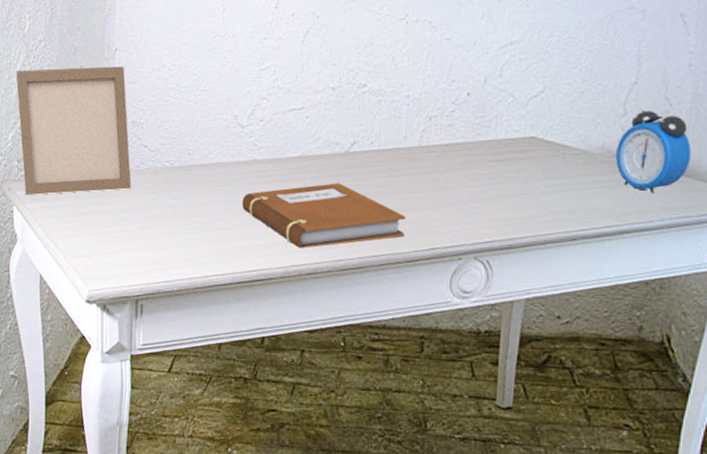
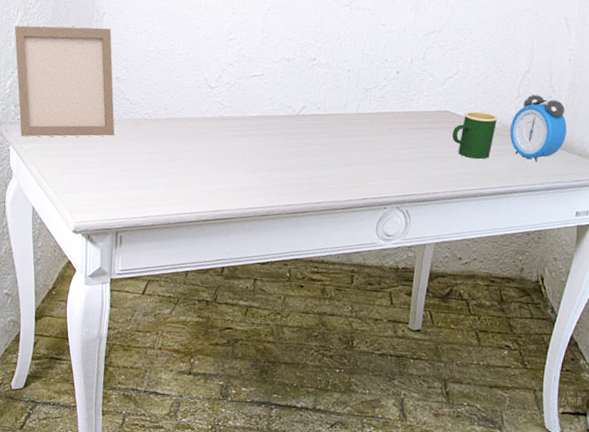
notebook: present [242,183,407,249] -> none [209,140,344,194]
mug: none [540,135,600,193] -> present [452,111,499,159]

